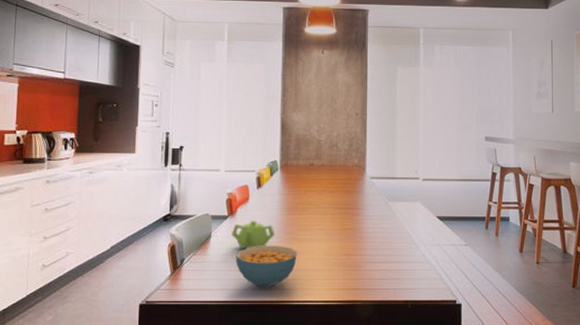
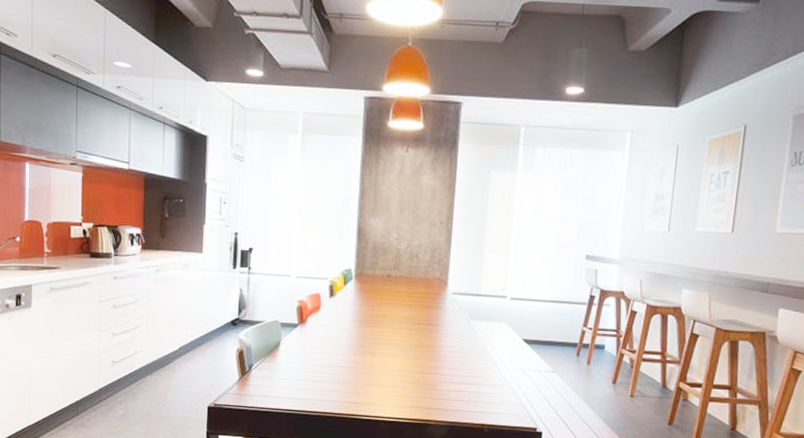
teapot: present [231,220,275,250] -> none [300,330,347,360]
cereal bowl: present [236,245,297,288] -> none [305,356,370,401]

